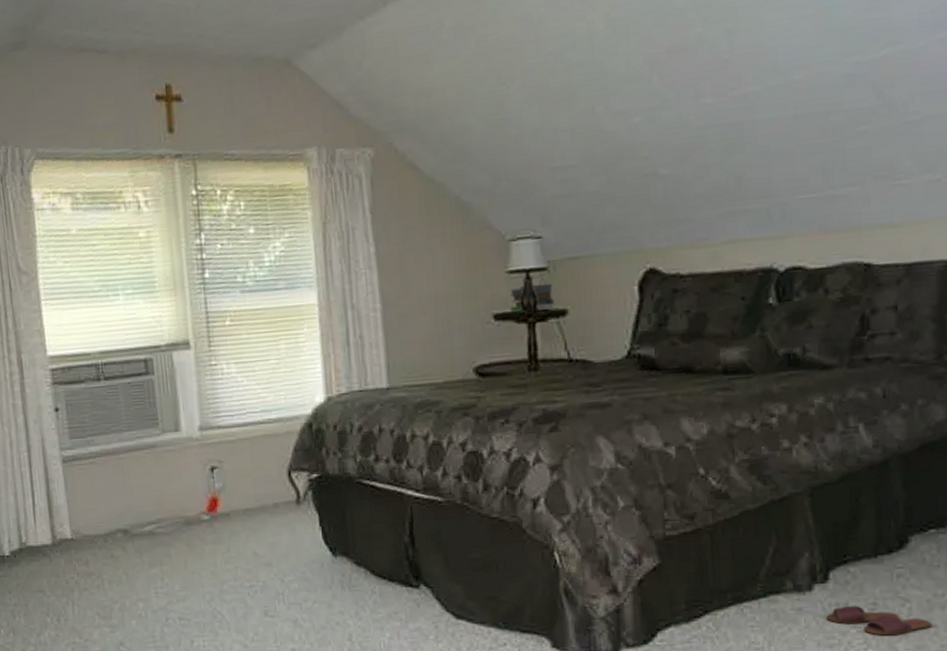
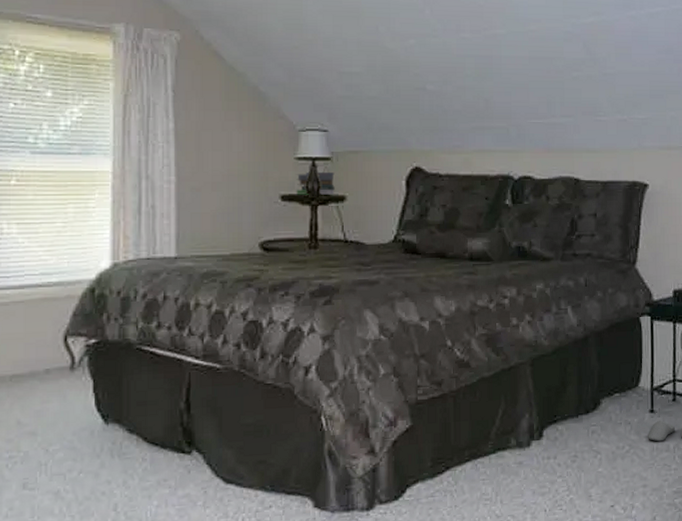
slippers: present [826,605,932,636] -> none [540,458,615,484]

